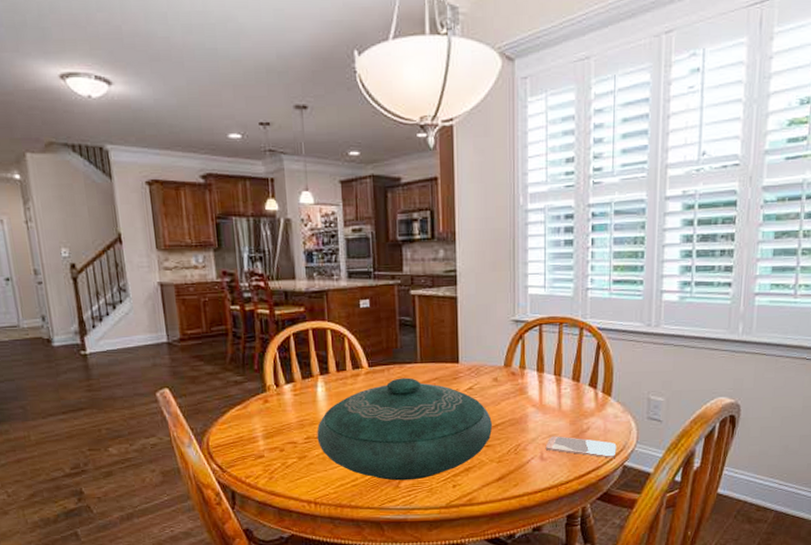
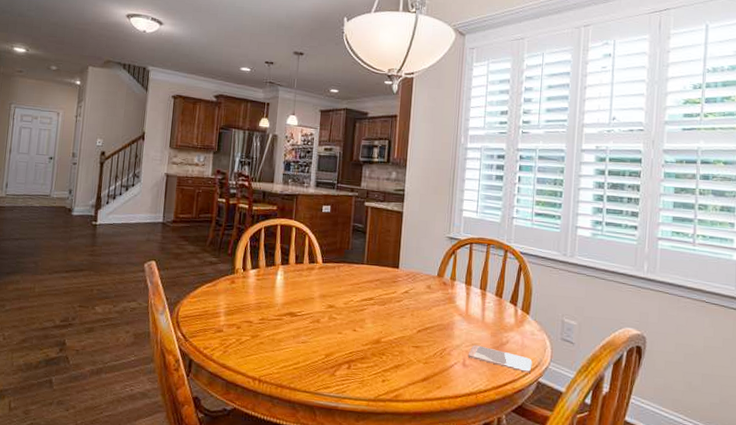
decorative bowl: present [317,377,493,481] -> none [270,275,423,370]

